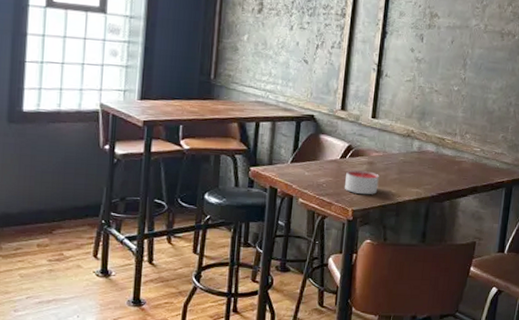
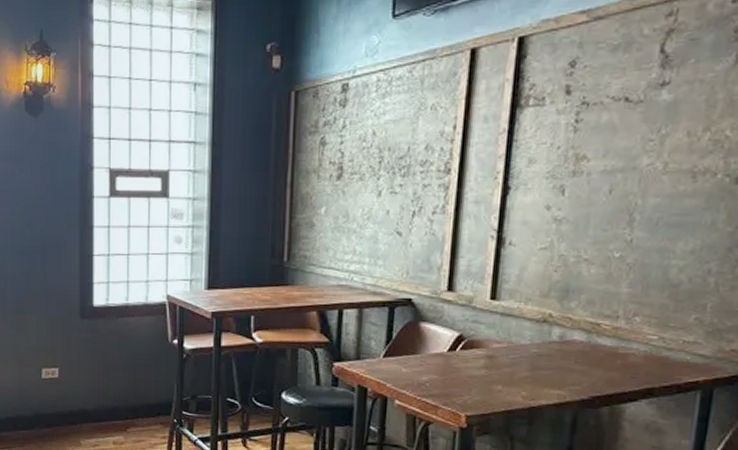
candle: present [345,170,379,195] -> none [455,366,503,397]

